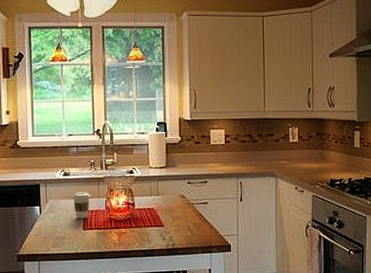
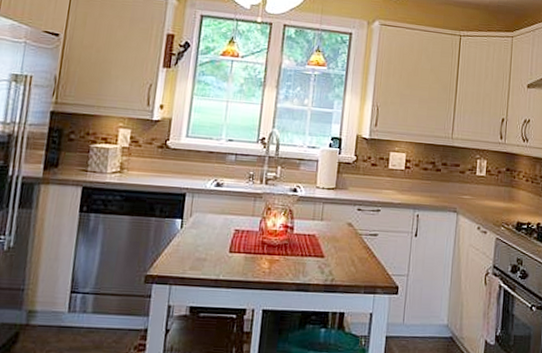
coffee cup: present [72,192,91,219] -> none [222,207,244,240]

